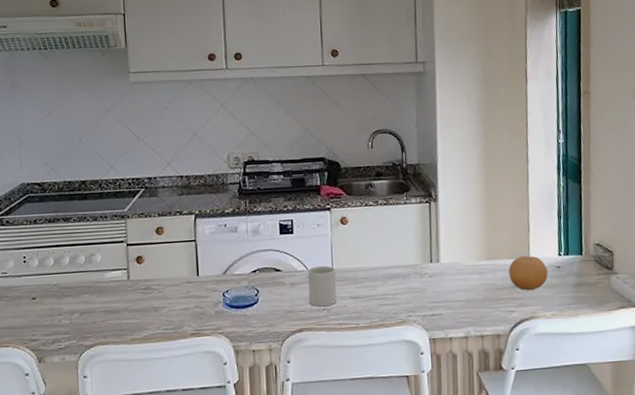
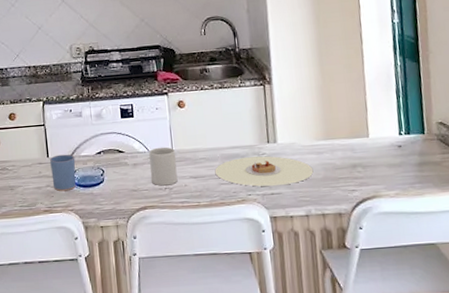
mug: none [199,272,228,313] -> present [49,154,76,192]
plate: none [375,276,475,308] -> present [215,156,314,187]
fruit: present [508,255,548,290] -> none [347,135,389,169]

